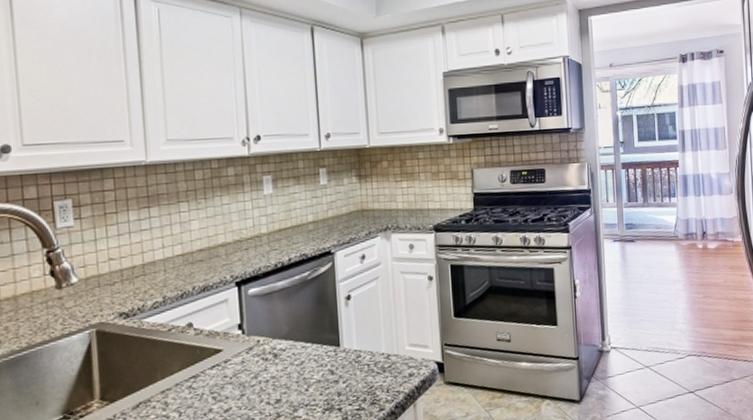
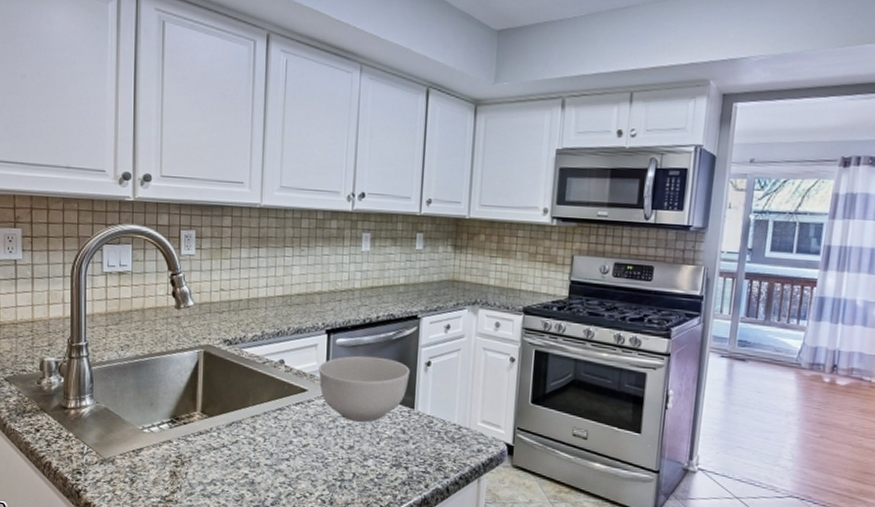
bowl: none [232,300,331,373] -> present [318,355,410,422]

